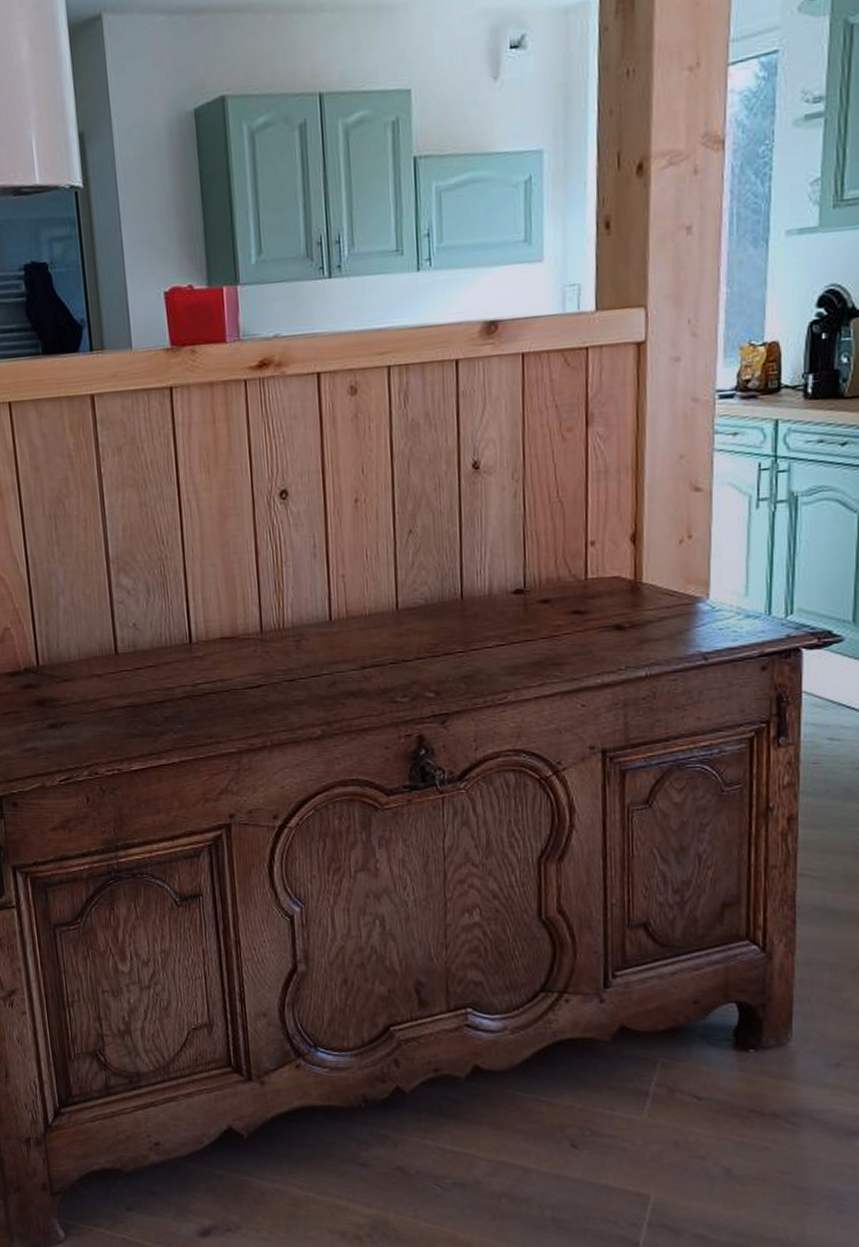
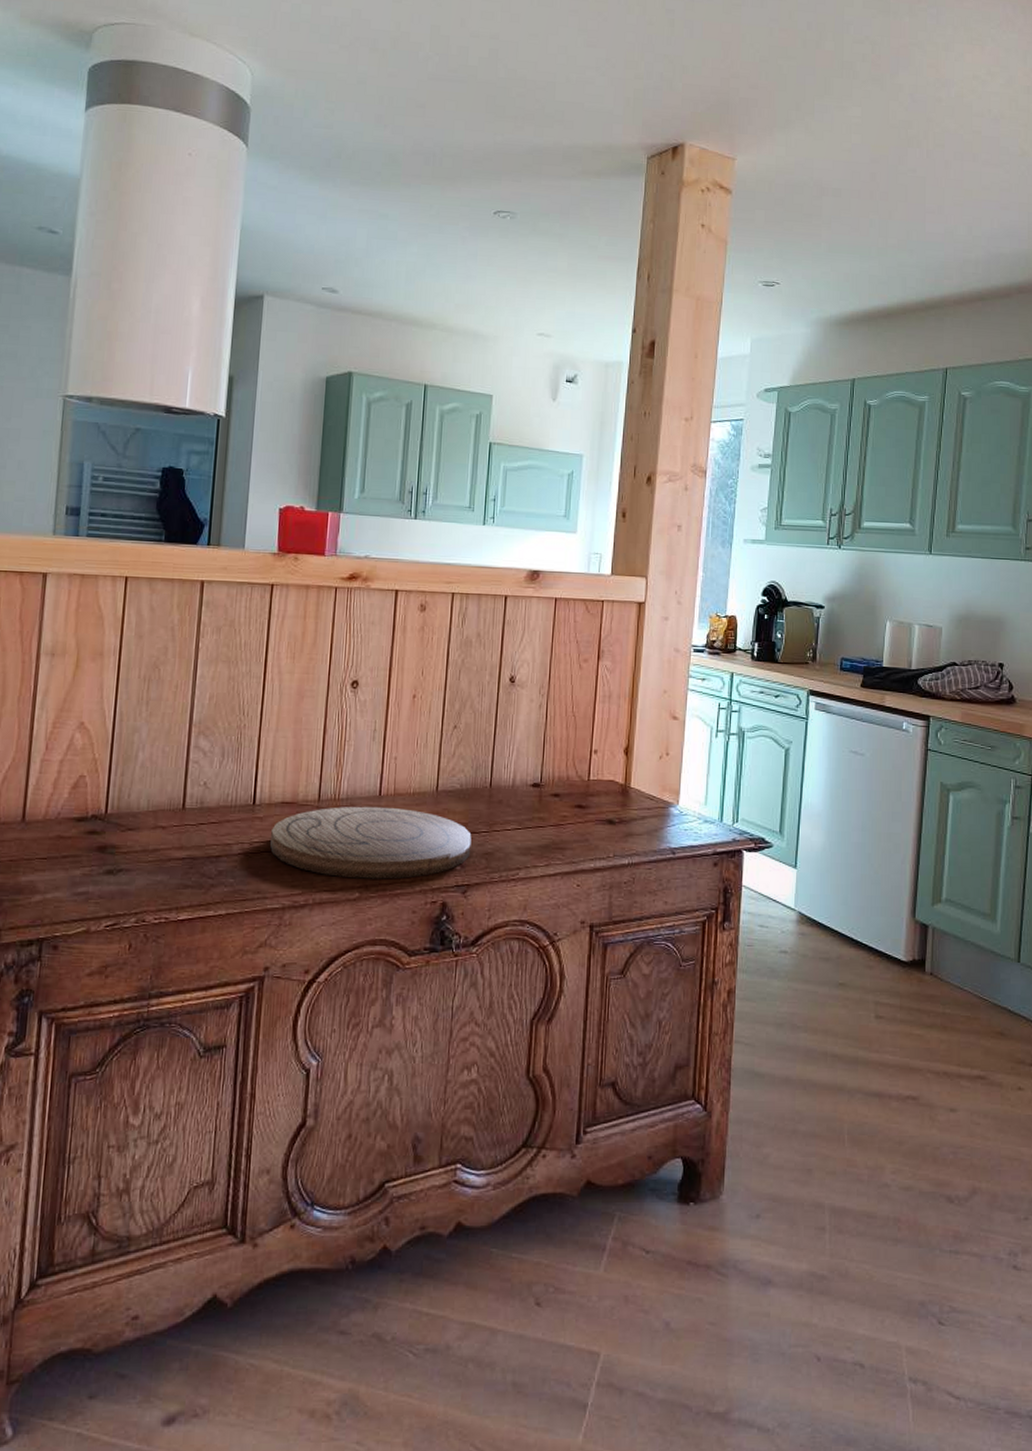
cutting board: none [214,633,446,716] -> present [270,806,472,879]

